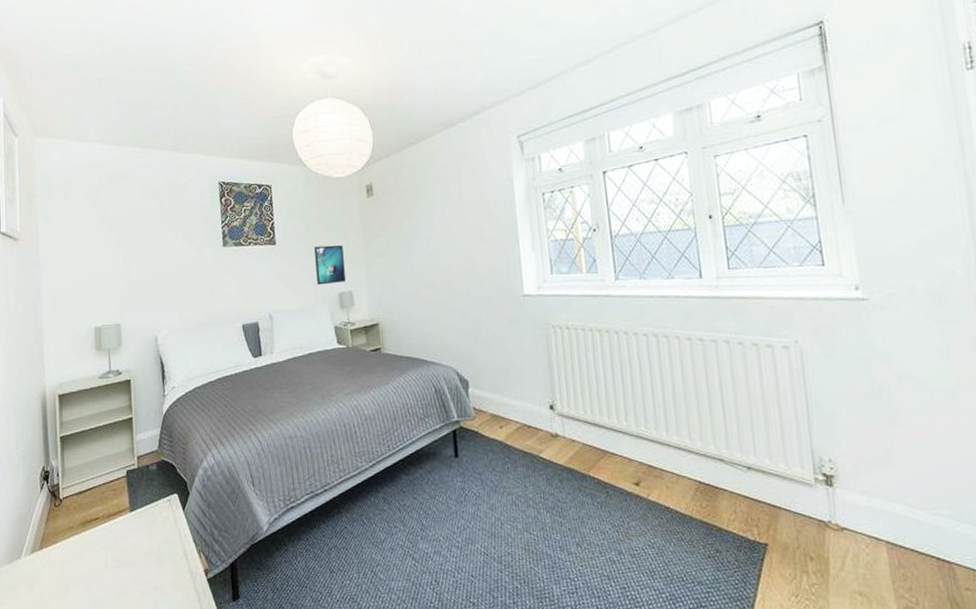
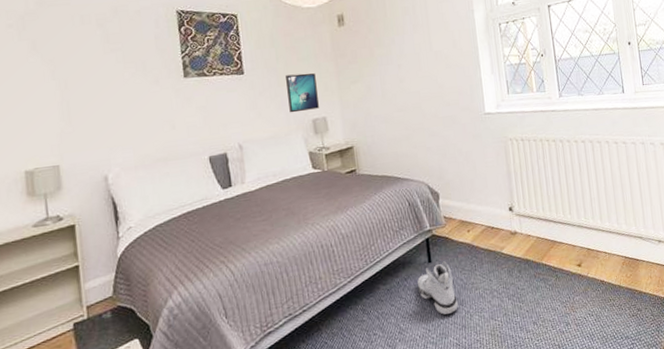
sneaker: none [442,458,487,518] -> present [417,261,458,315]

